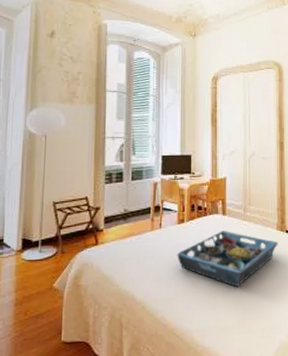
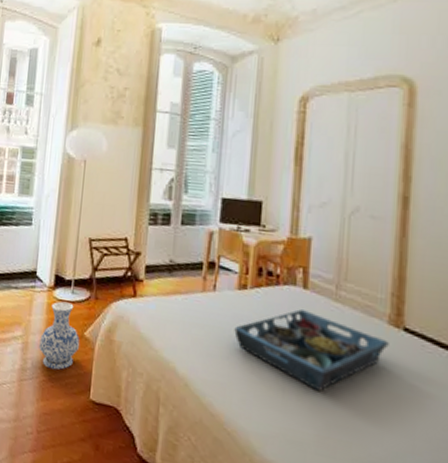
vase: none [10,261,49,324] -> present [39,301,80,370]

